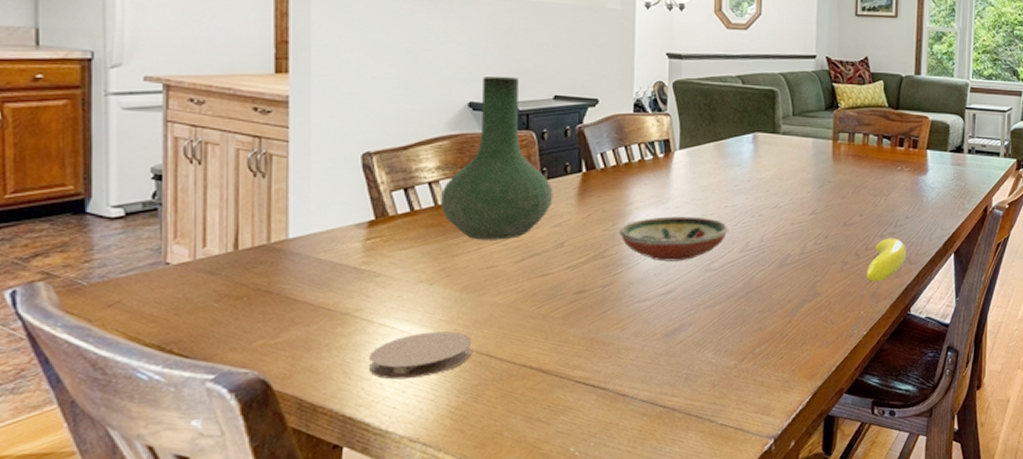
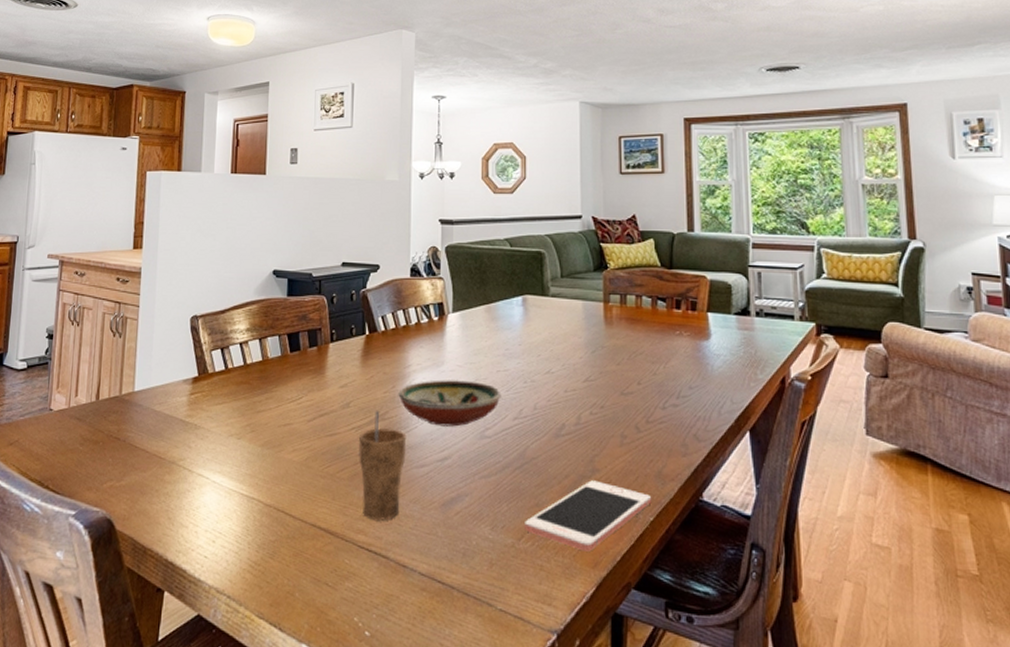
coaster: present [369,331,472,380] -> none [188,484,271,530]
vase: present [441,76,553,240] -> none [249,246,341,399]
cup: none [575,248,628,355] -> present [359,410,407,521]
cell phone: none [747,303,866,366] -> present [525,480,652,552]
banana: present [866,238,907,282] -> none [648,410,694,460]

